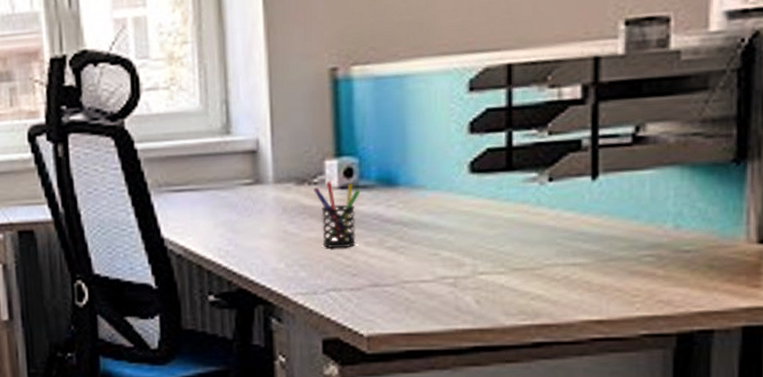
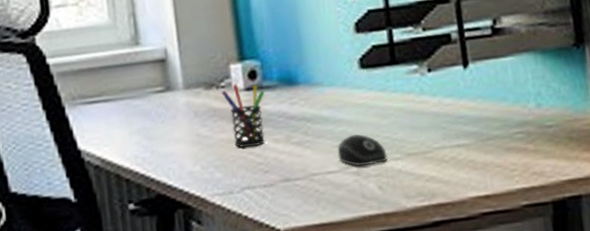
computer mouse: none [434,244,490,278] -> present [337,134,388,166]

